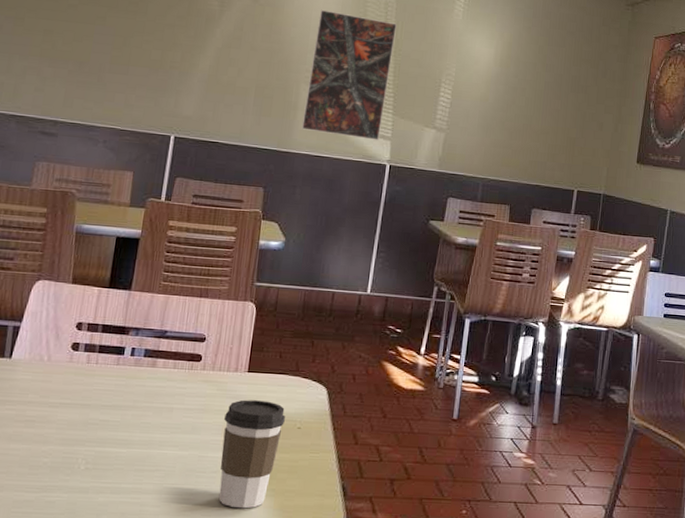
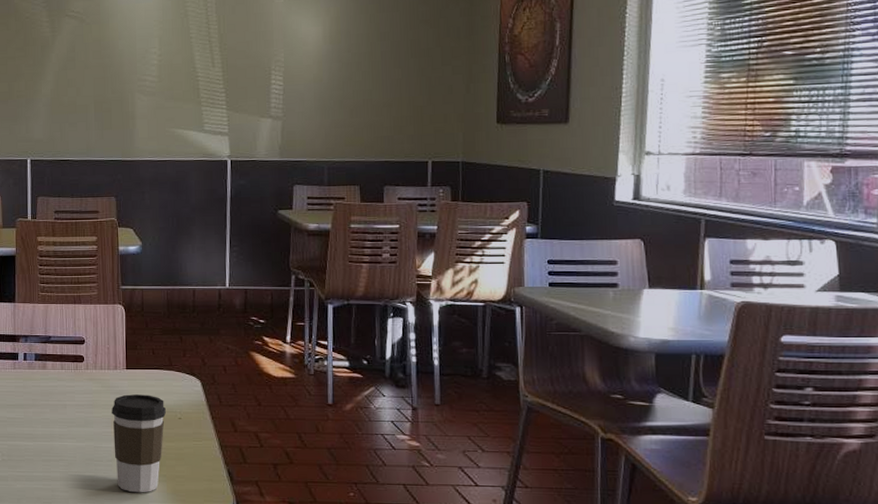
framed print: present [301,9,397,140] -> none [141,17,219,138]

